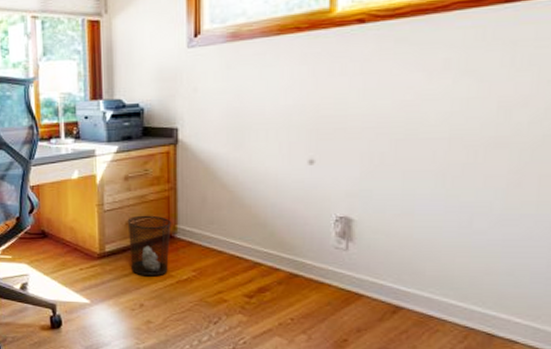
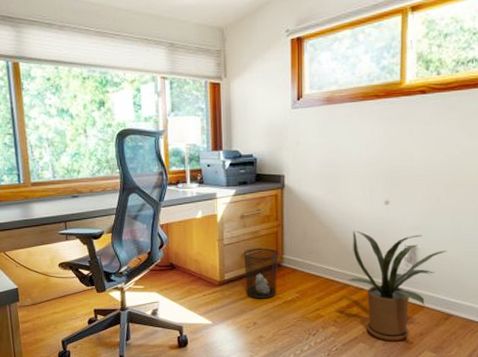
house plant: none [259,196,396,338] -> present [348,230,448,342]

